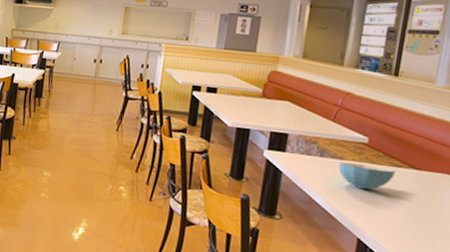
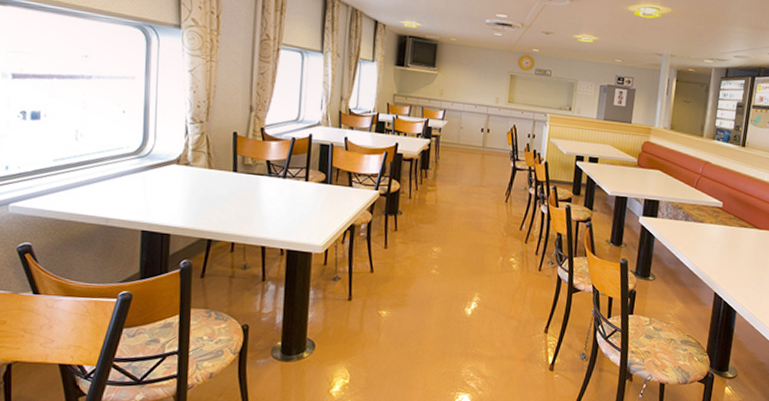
cereal bowl: present [338,162,395,190] -> none [699,225,743,249]

